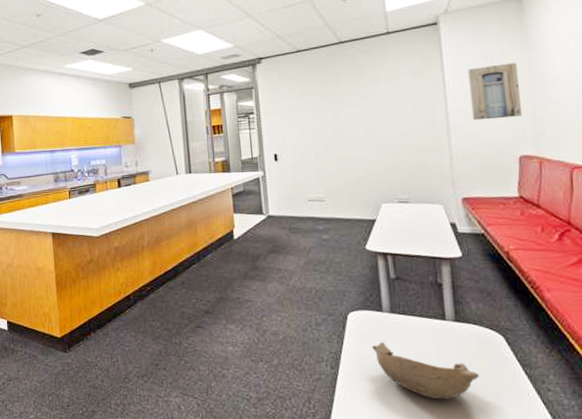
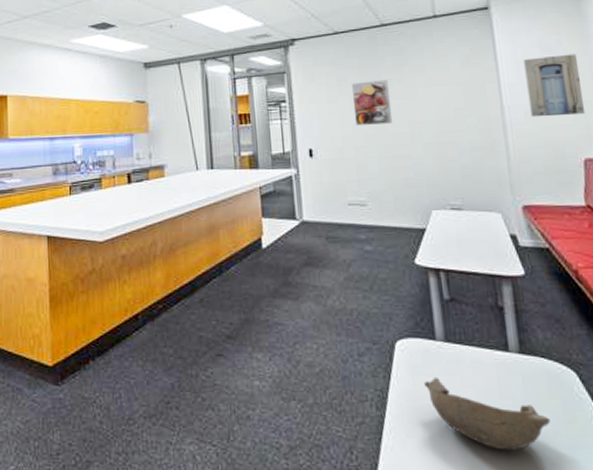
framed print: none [311,91,349,132] -> present [351,80,393,125]

